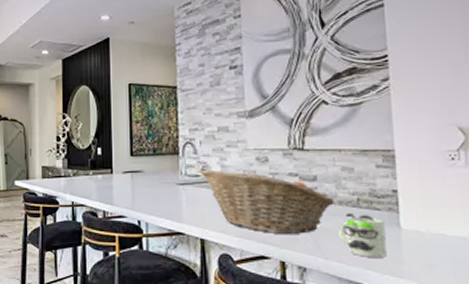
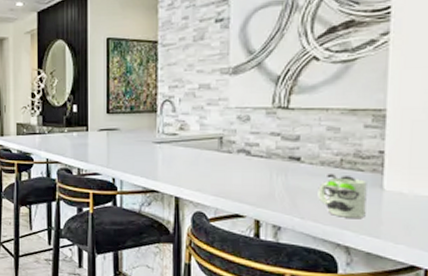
fruit basket: present [201,169,336,234] -> none [178,128,317,194]

